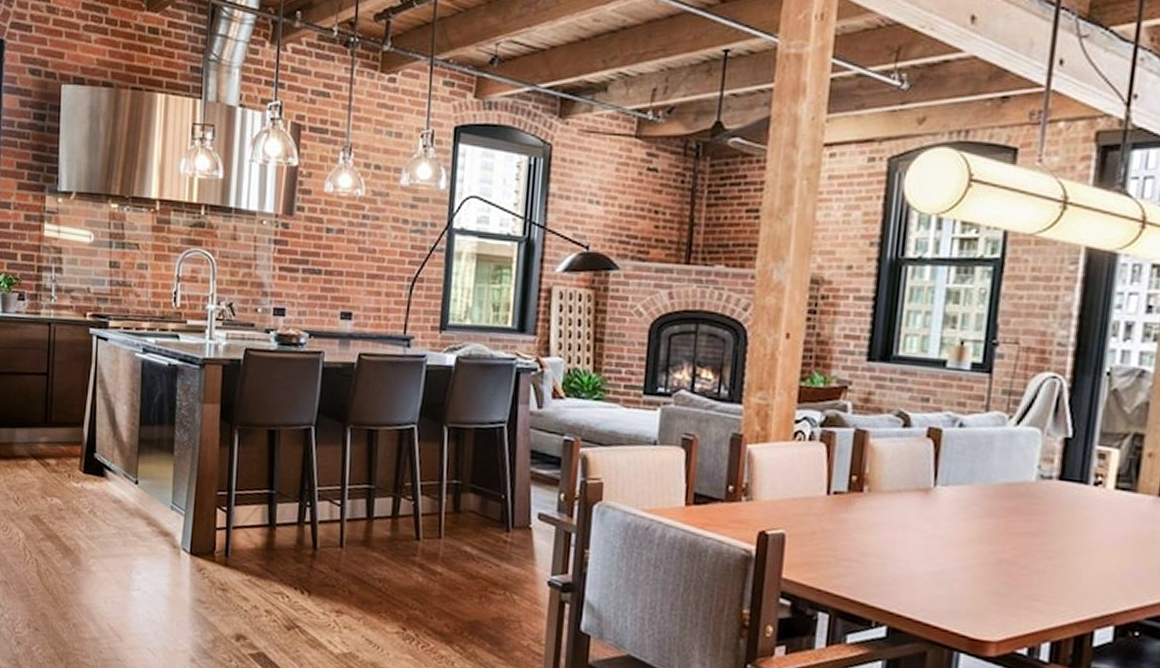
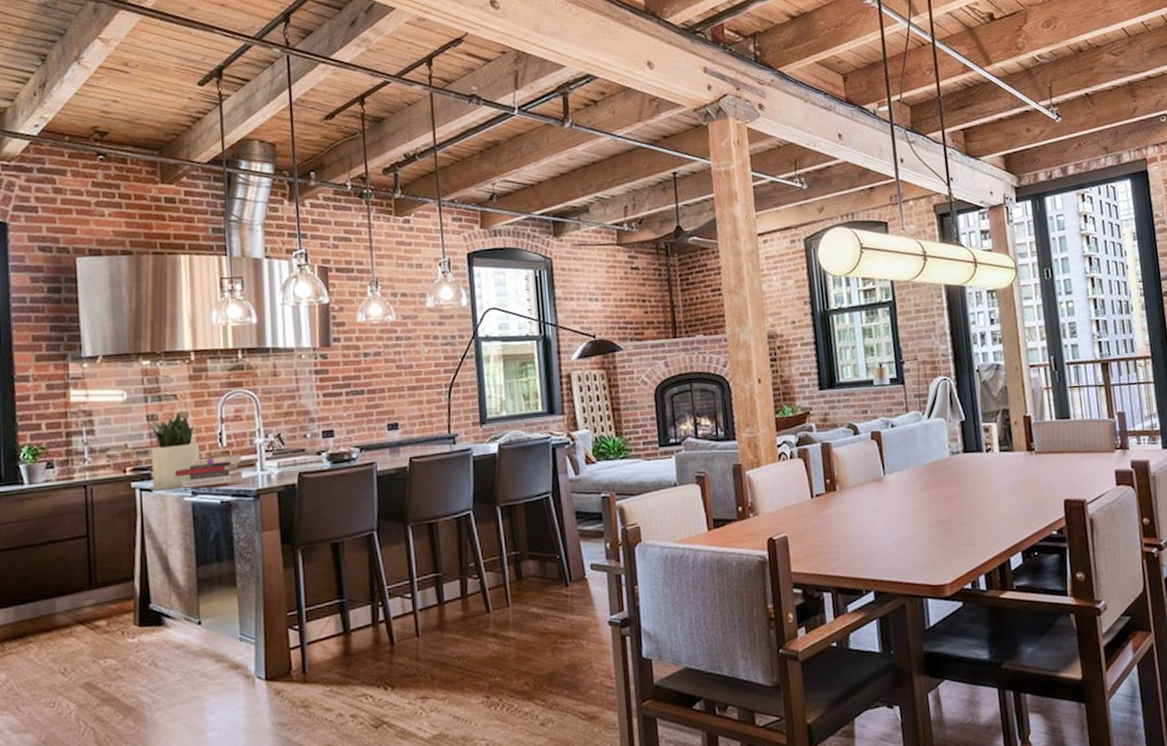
planter: none [105,264,155,343] -> present [147,413,200,491]
books: none [129,315,193,349] -> present [175,454,244,489]

